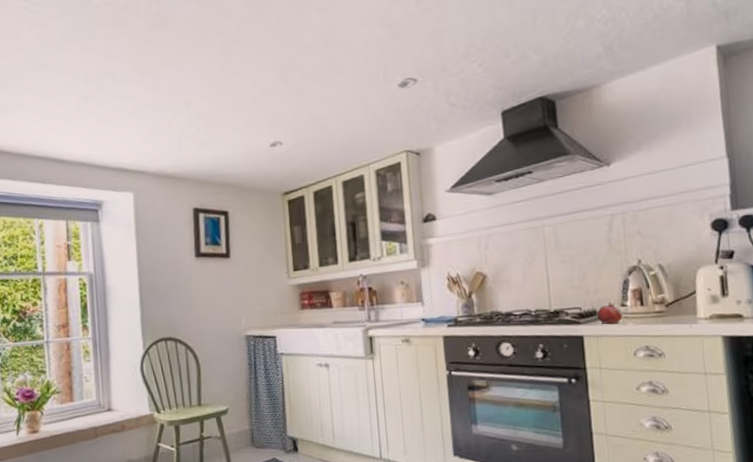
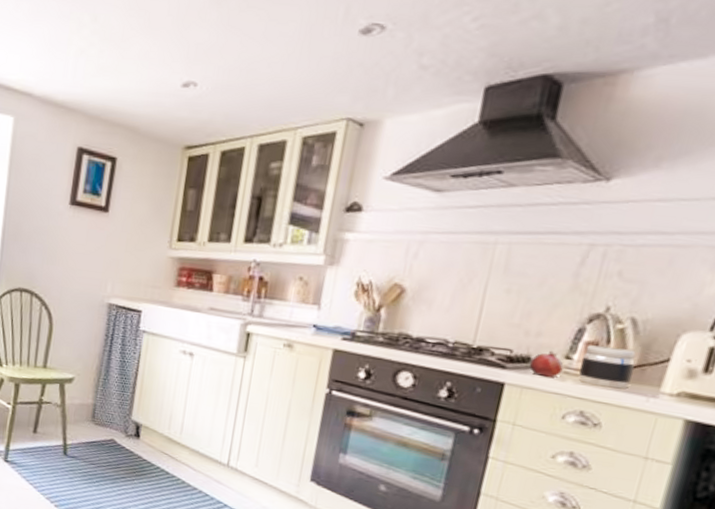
jar: none [633,289,674,324] -> present [578,345,636,389]

